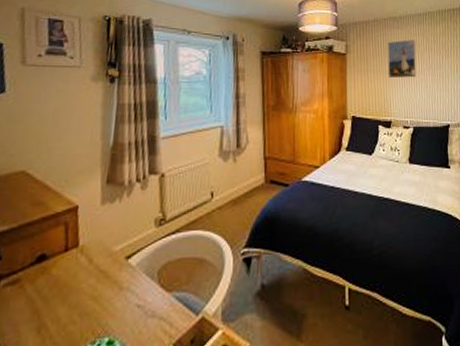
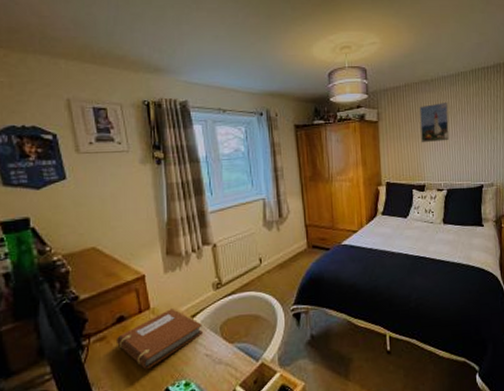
notebook: none [32,247,138,323] -> present [117,309,203,370]

